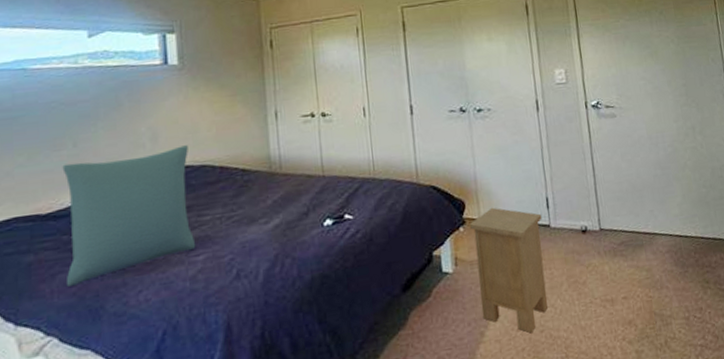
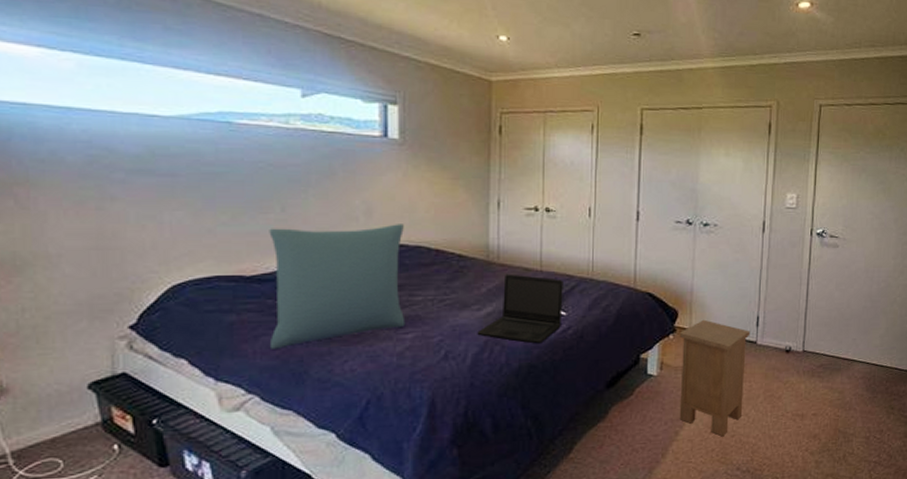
laptop: none [267,182,349,252] -> present [477,274,563,344]

